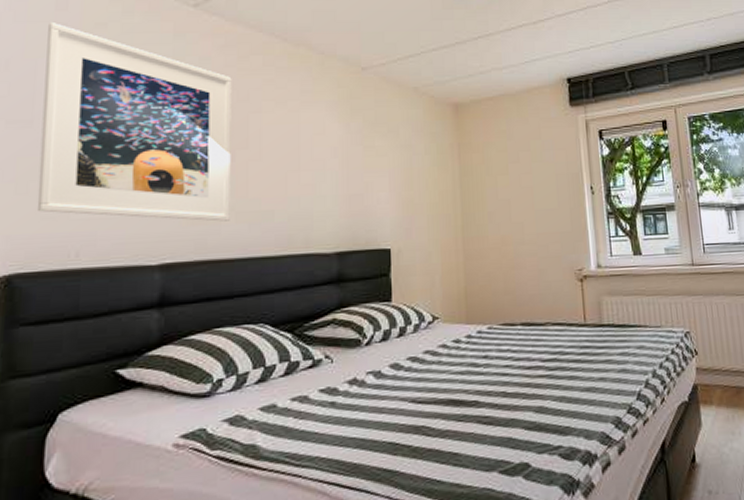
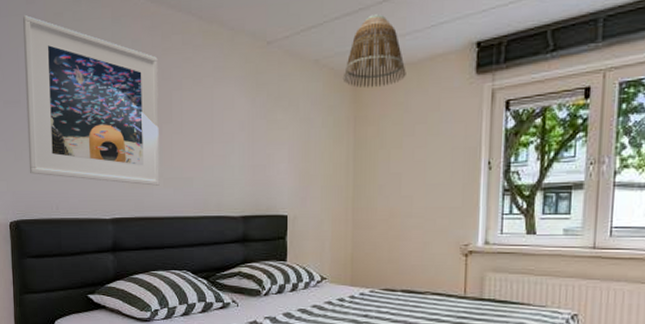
lamp shade: none [443,48,506,117] -> present [342,14,406,88]

